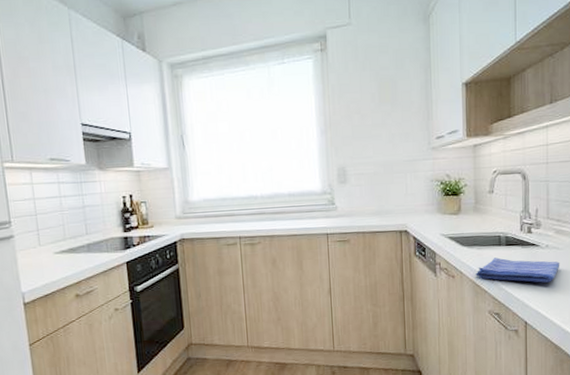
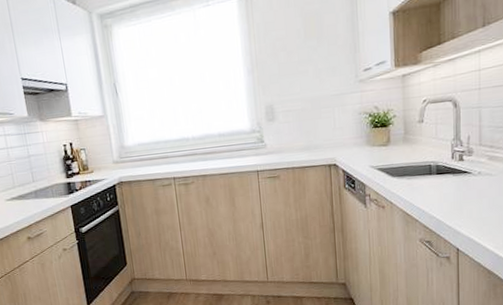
dish towel: present [475,257,560,283] -> none [406,186,493,210]

